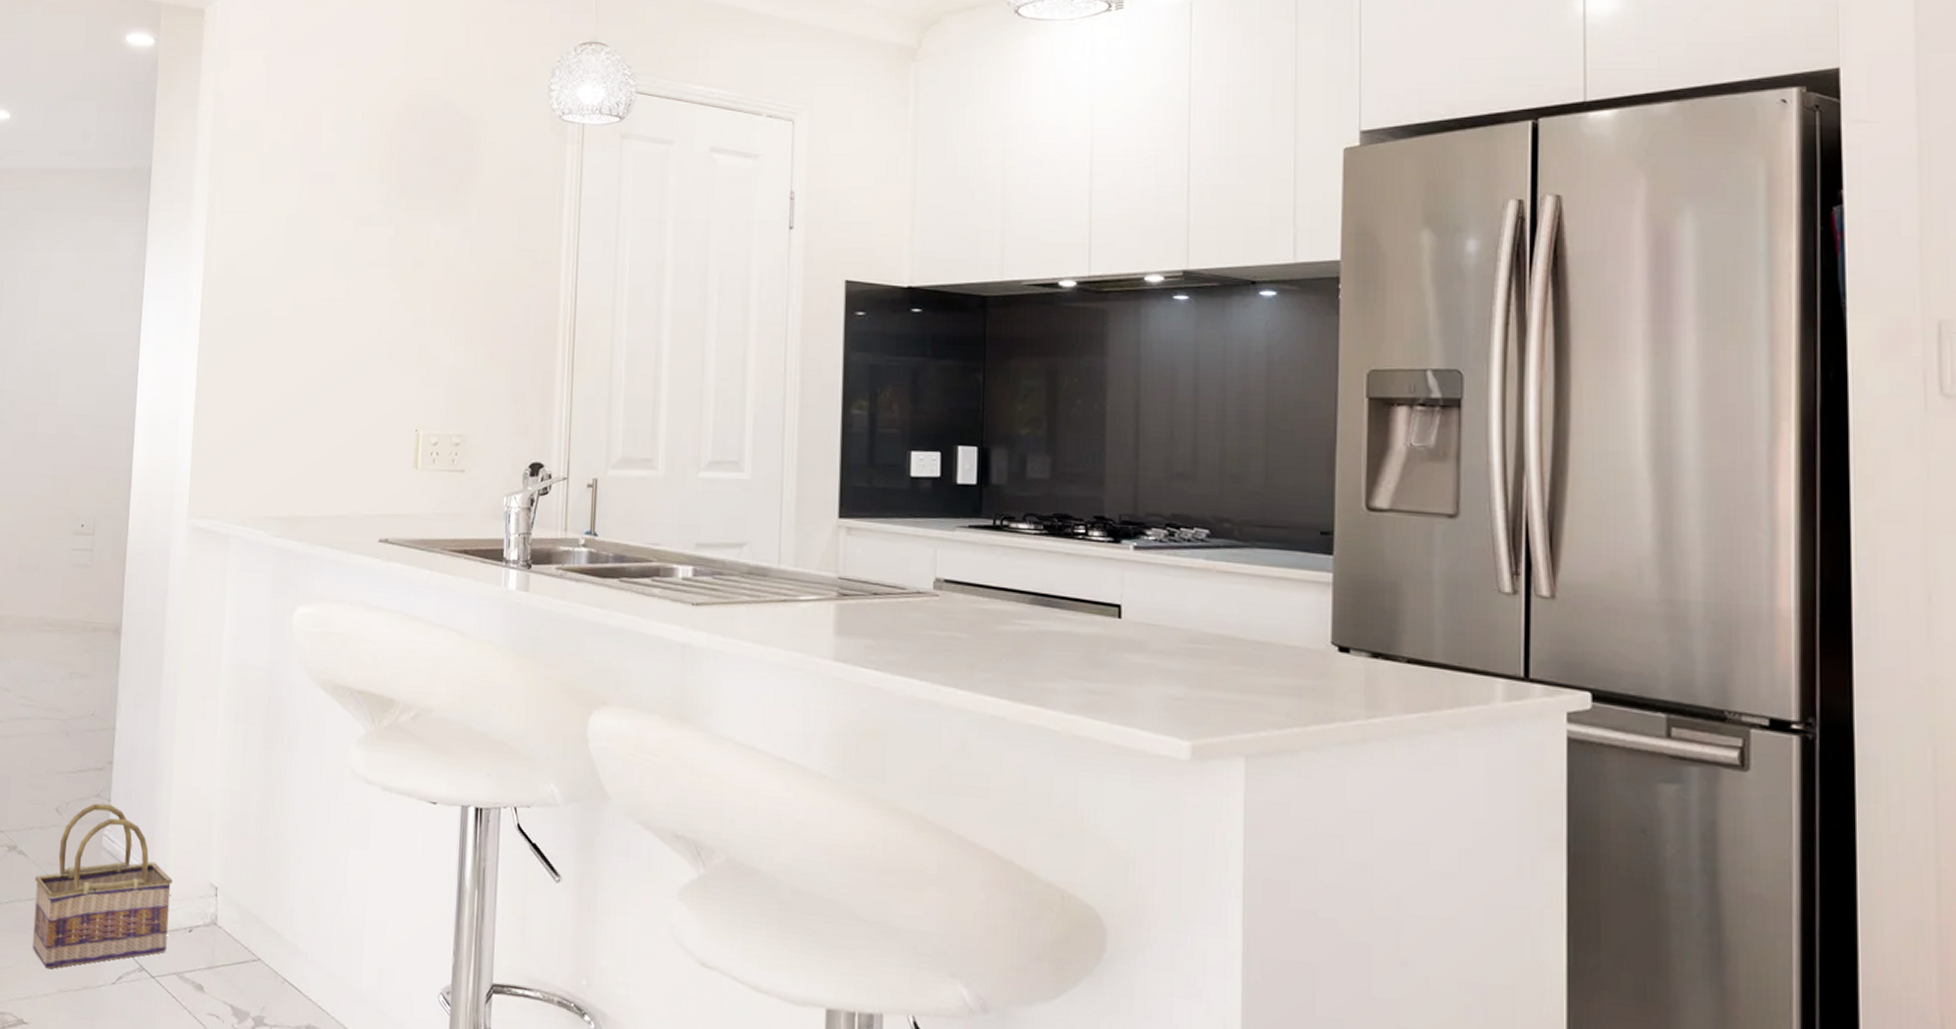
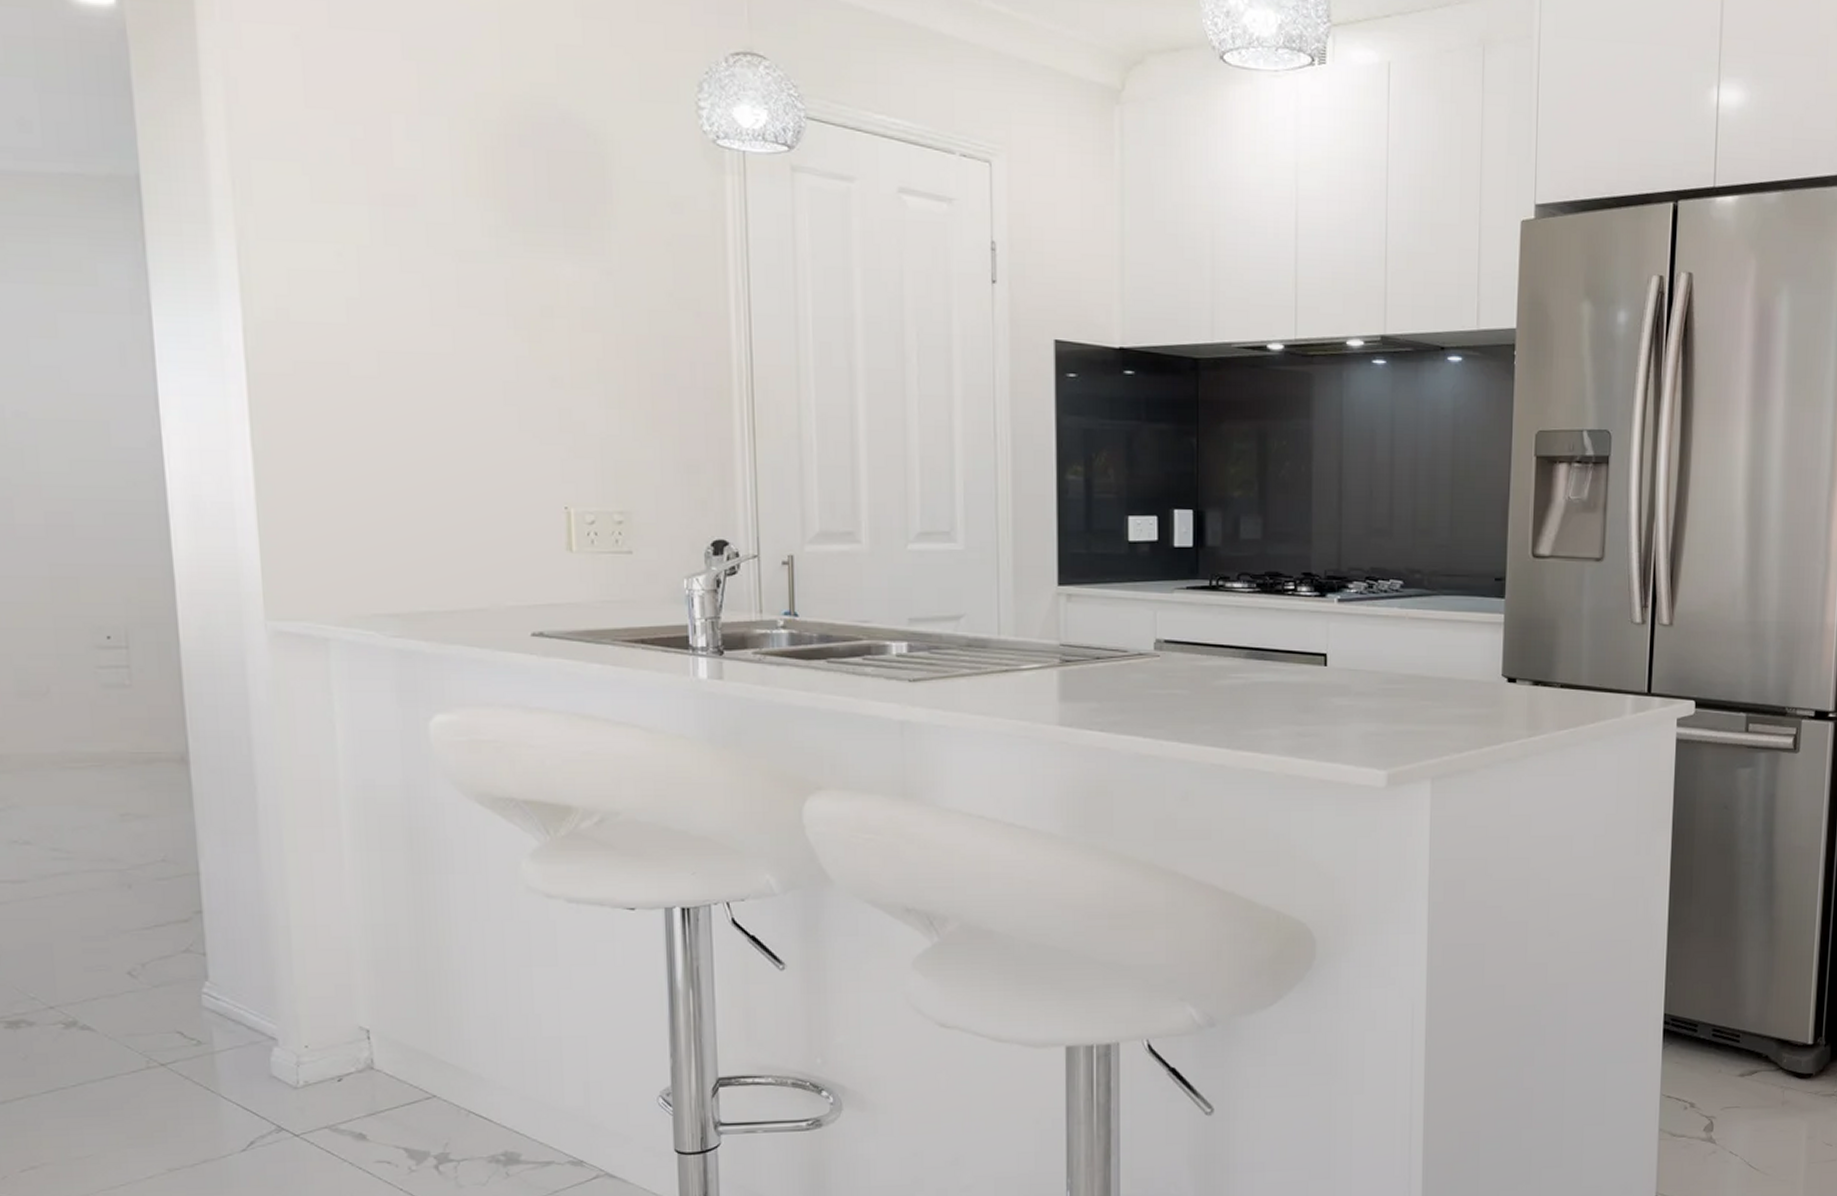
basket: present [32,803,172,969] -> none [110,959,310,1149]

